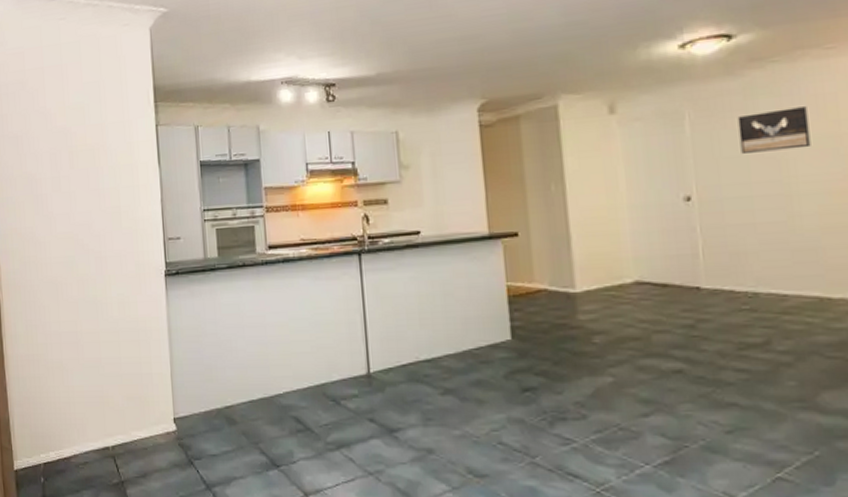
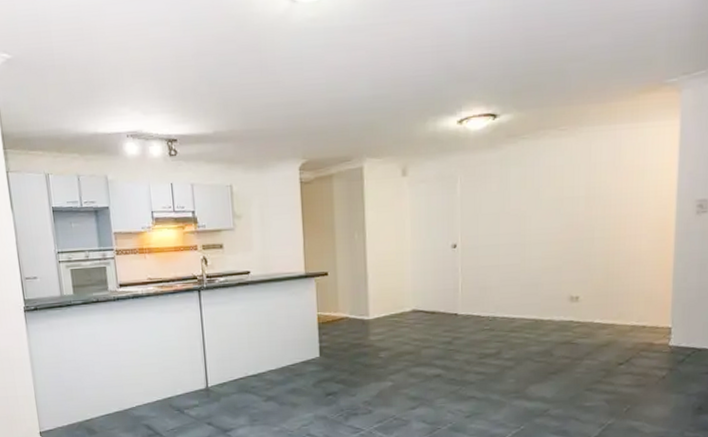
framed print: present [737,106,811,154] -> none [494,176,543,211]

